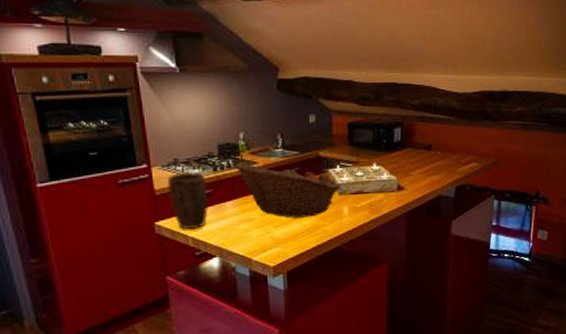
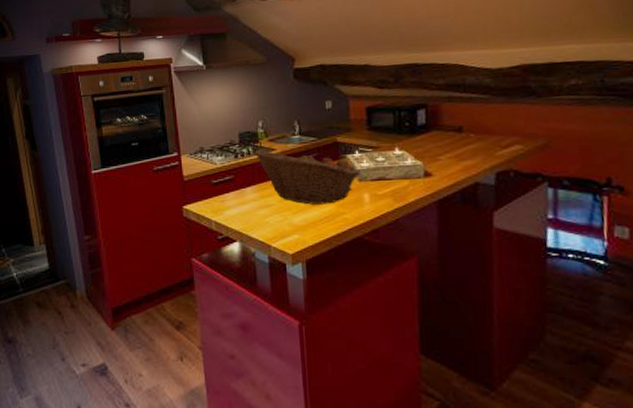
plant pot: present [167,172,209,229] -> none [194,159,231,213]

